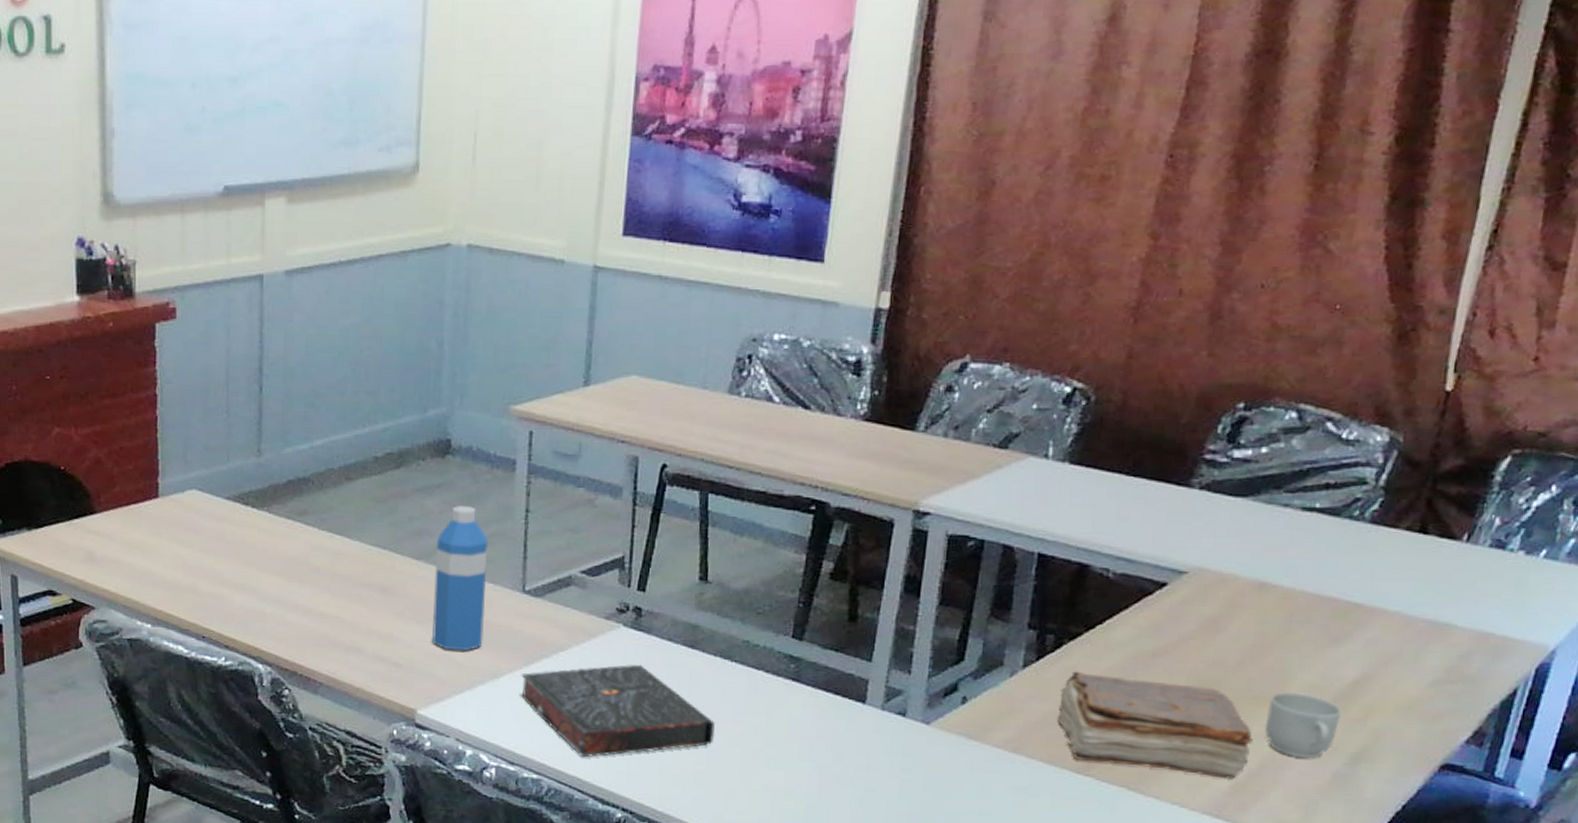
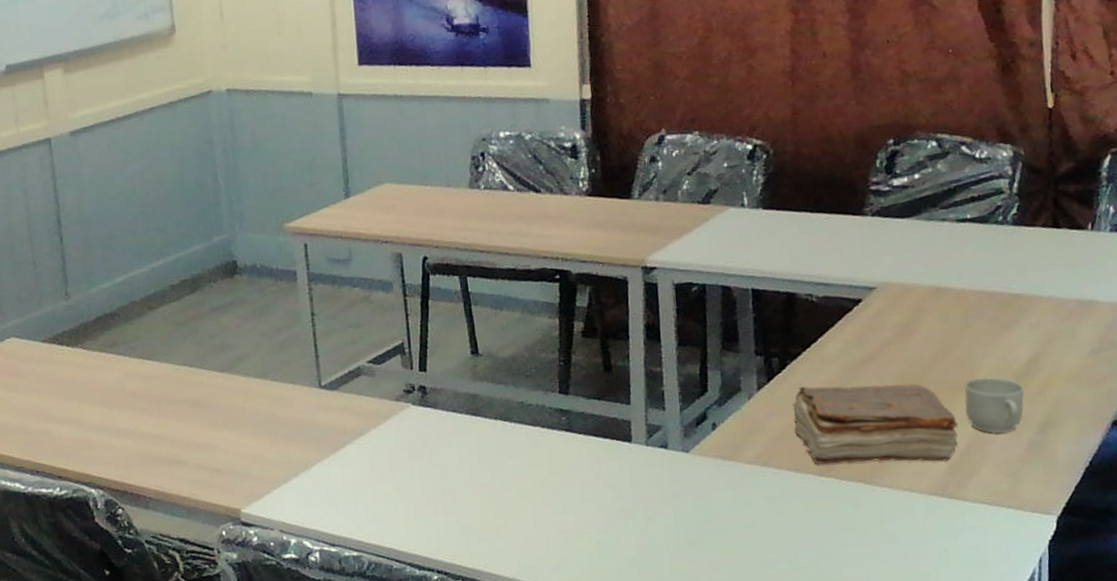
water bottle: present [431,506,489,652] -> none [236,317,291,450]
book: present [520,664,715,758] -> none [329,437,507,530]

